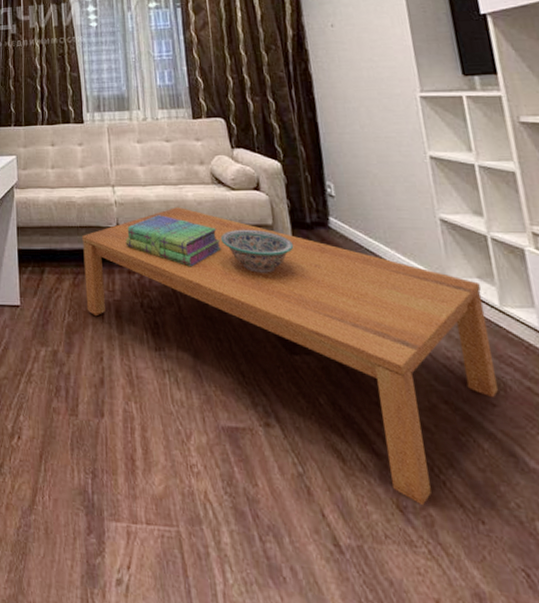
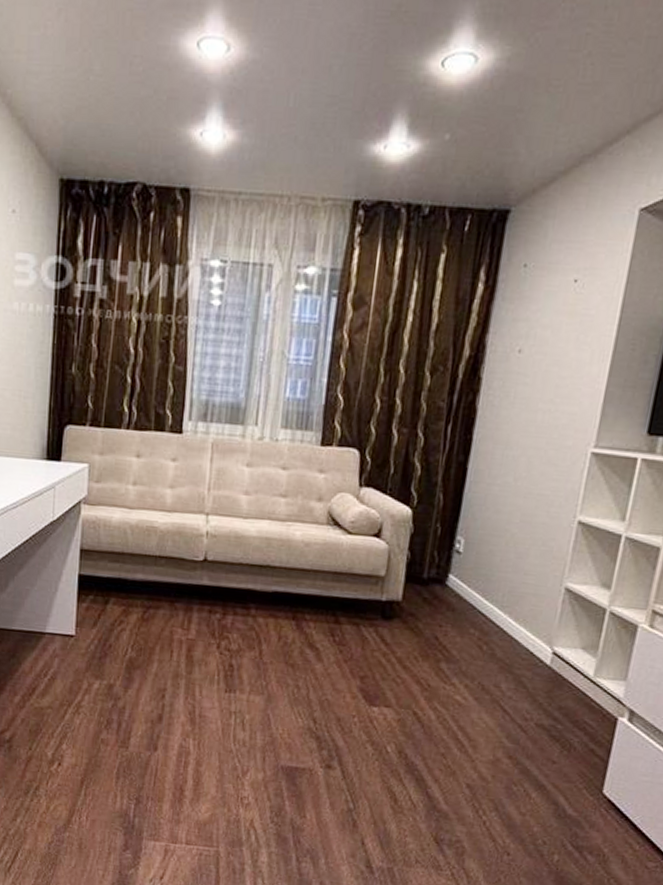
coffee table: present [82,206,499,506] -> none [154,545,582,840]
stack of books: present [125,215,222,267] -> none [211,553,322,612]
decorative bowl: present [220,229,294,273] -> none [322,577,402,626]

